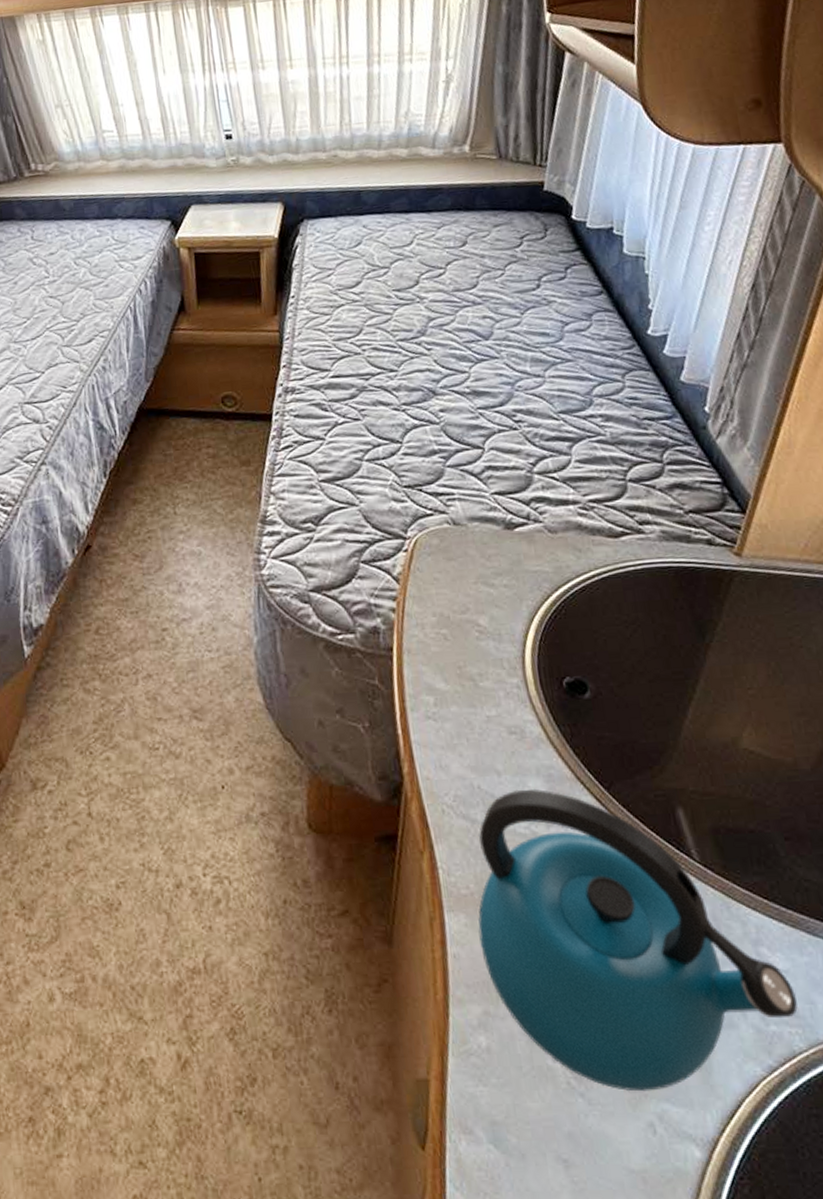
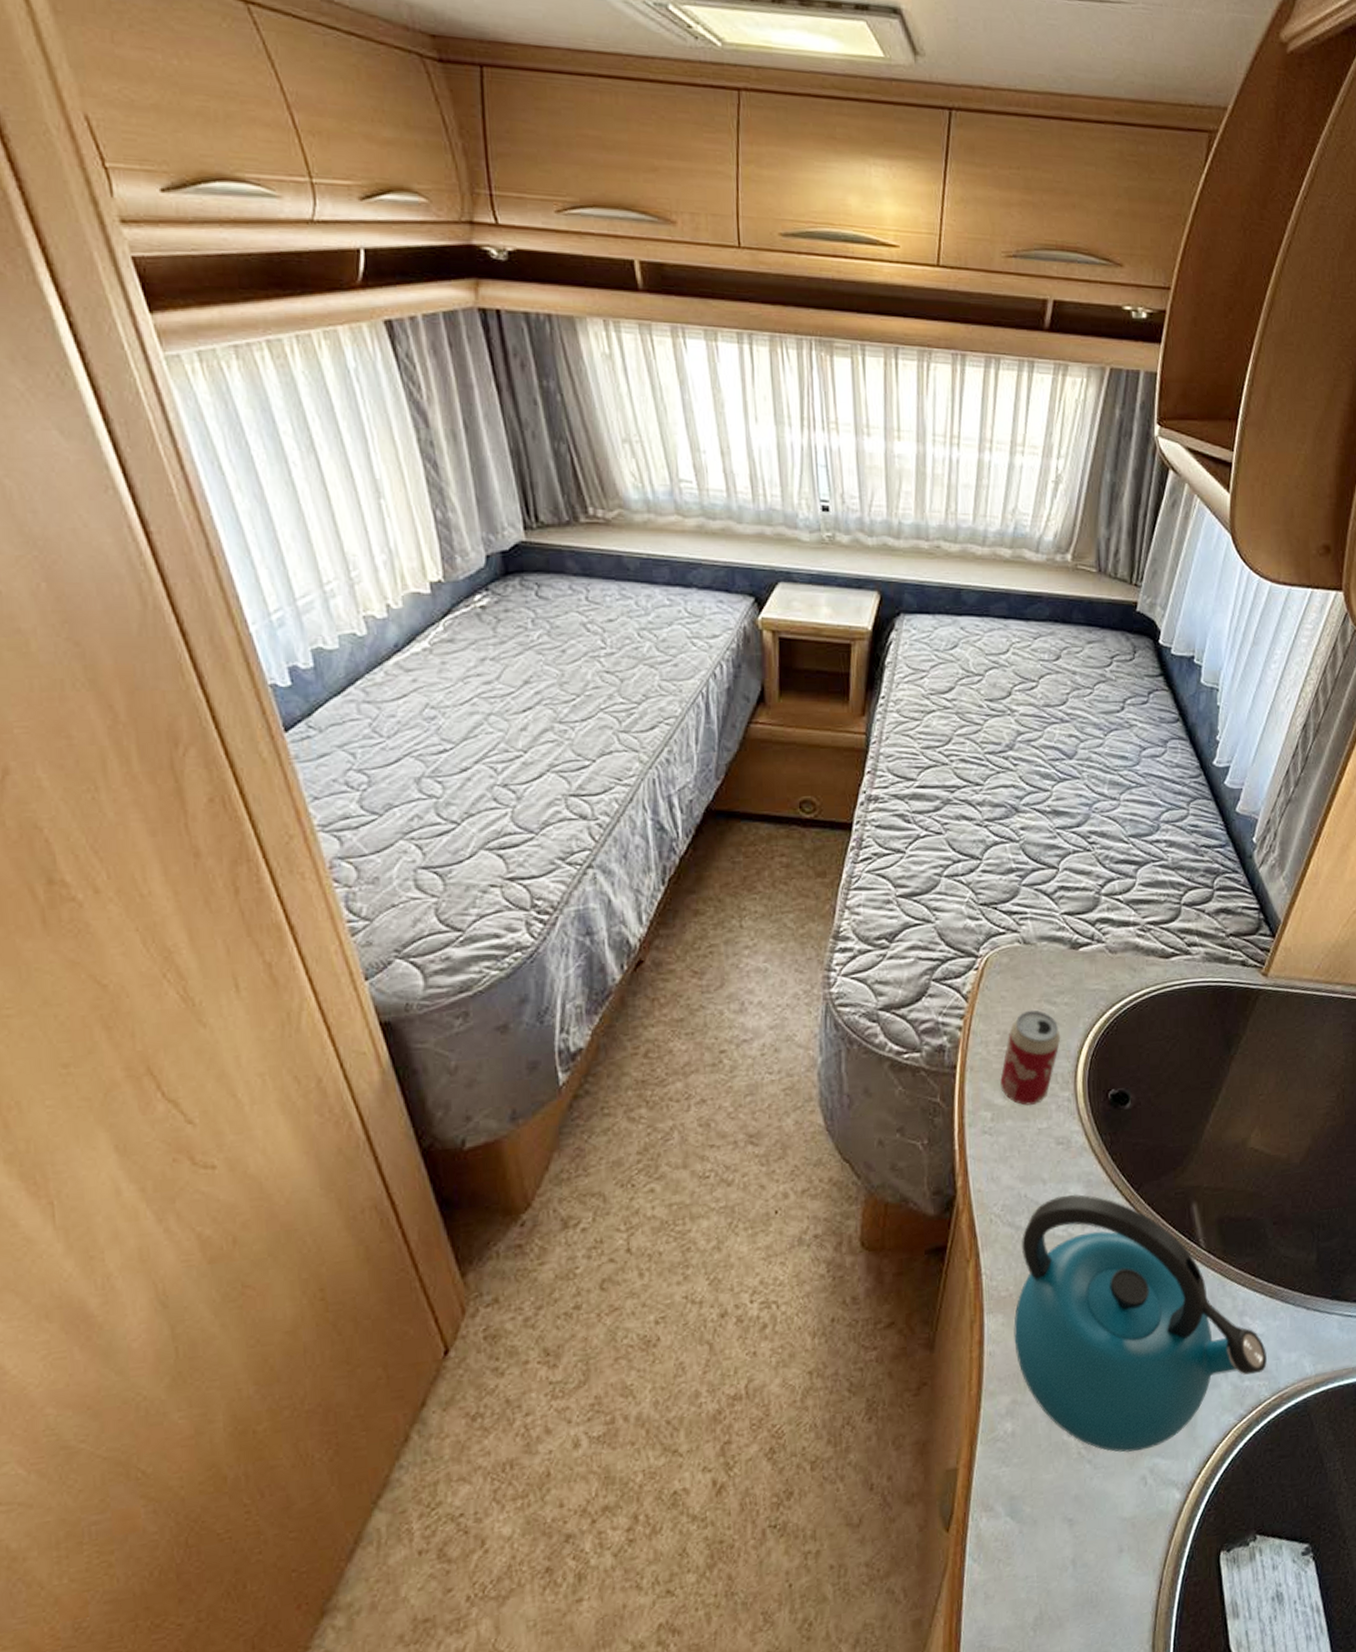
beverage can: none [440,592,504,691] -> present [1000,1009,1061,1106]

